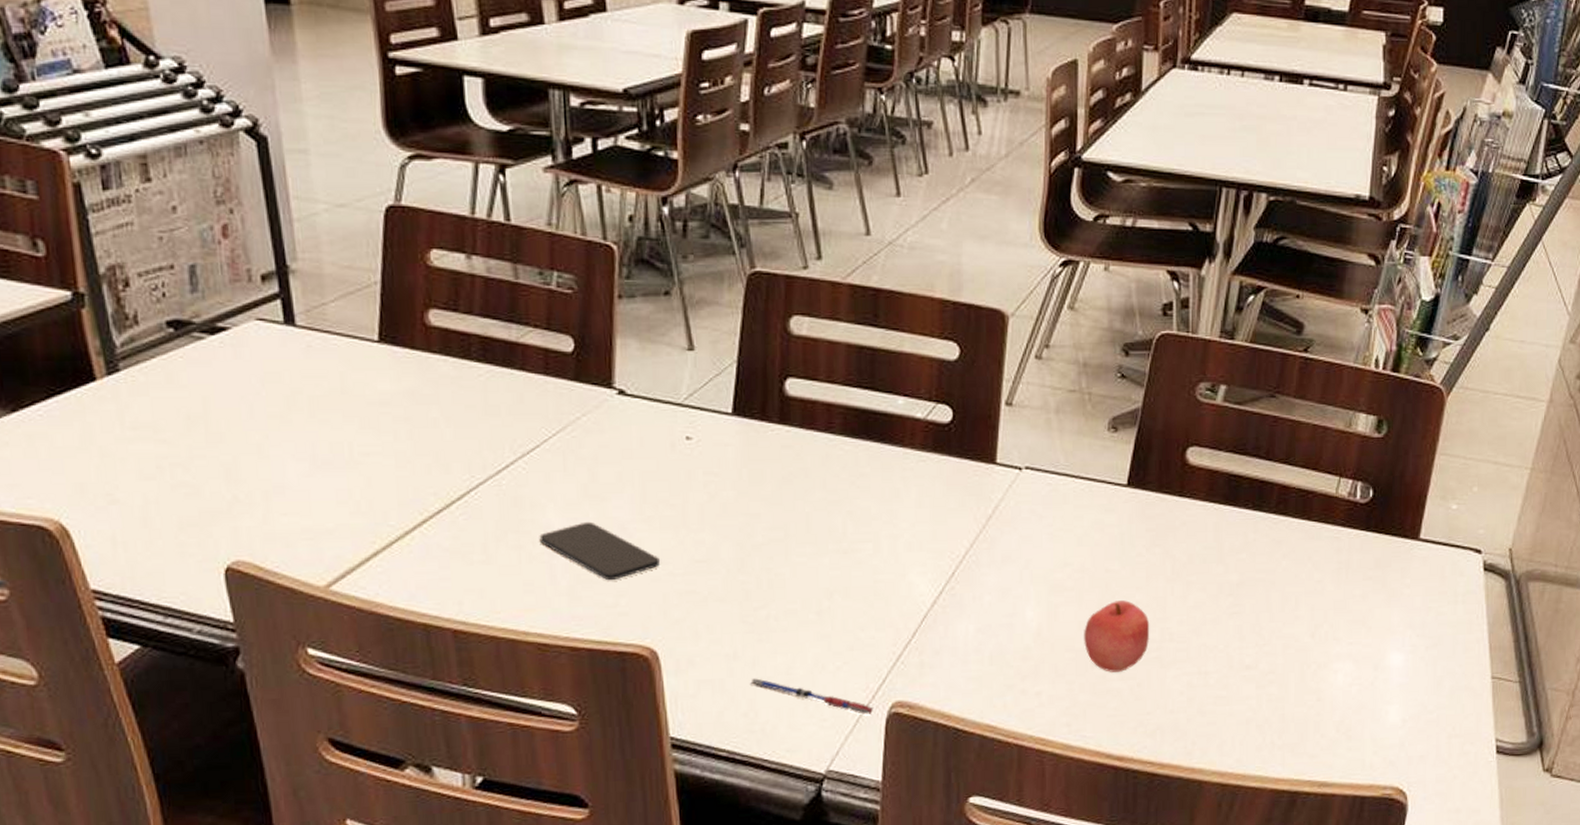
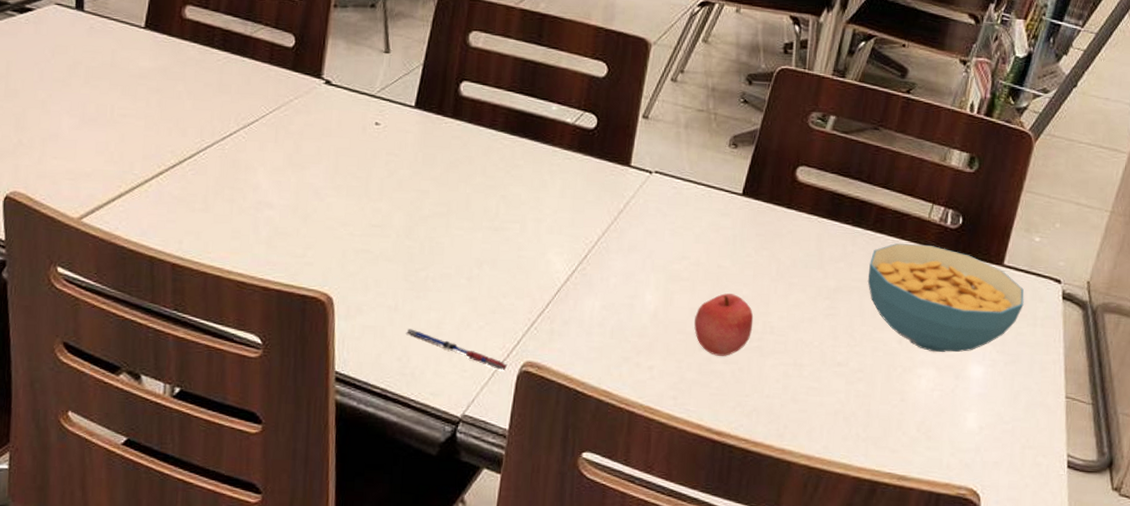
smartphone: present [539,521,660,581] -> none [249,185,343,236]
cereal bowl: none [1273,524,1443,644] -> present [867,243,1024,353]

